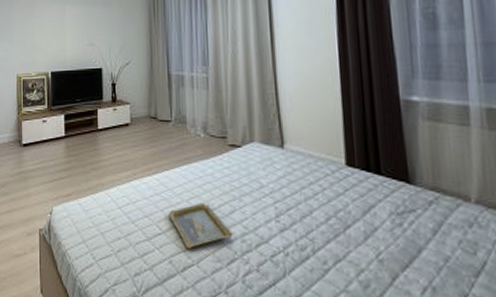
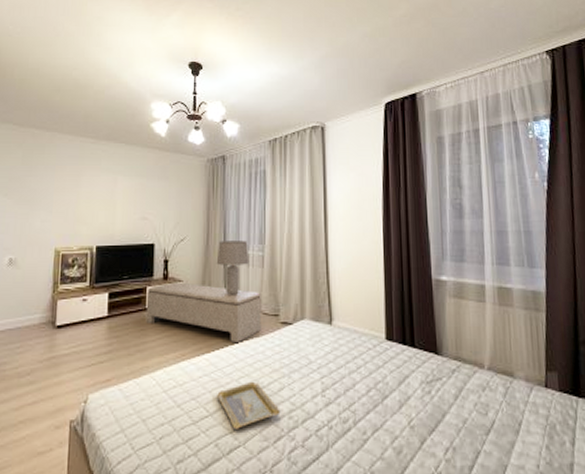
bench: none [98,104,209,164] -> present [145,282,261,342]
lamp: none [161,62,194,117] -> present [216,240,250,295]

